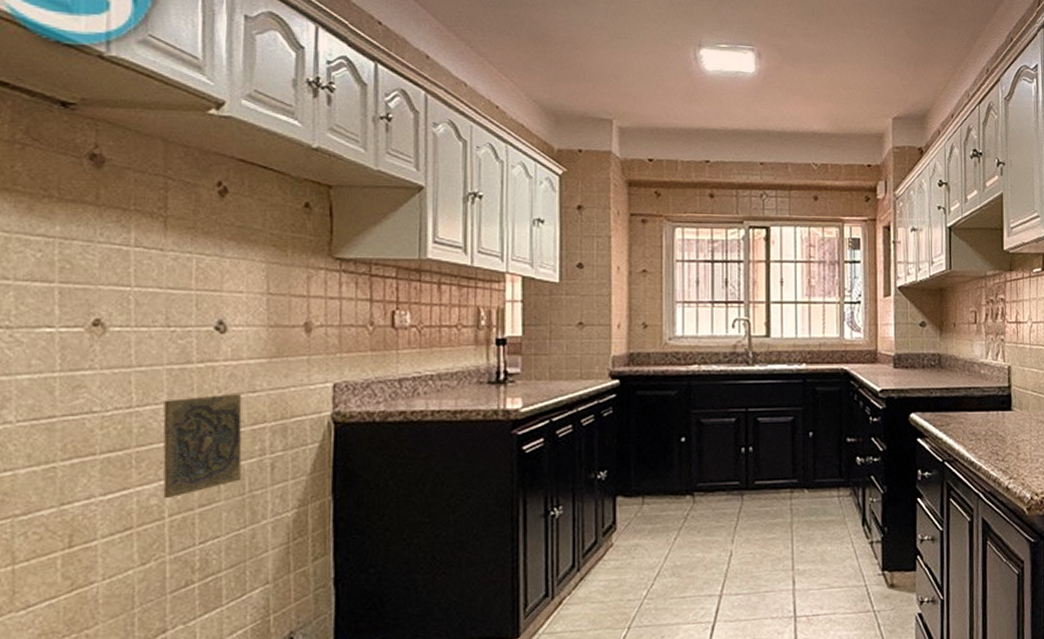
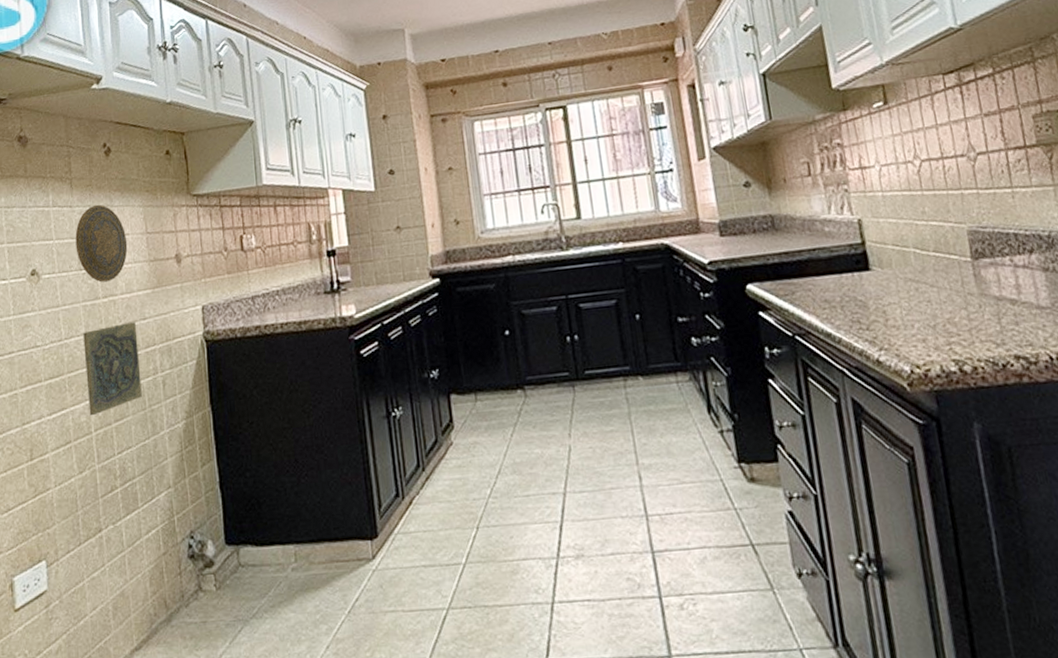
decorative plate: none [164,252,240,344] -> present [75,204,128,283]

